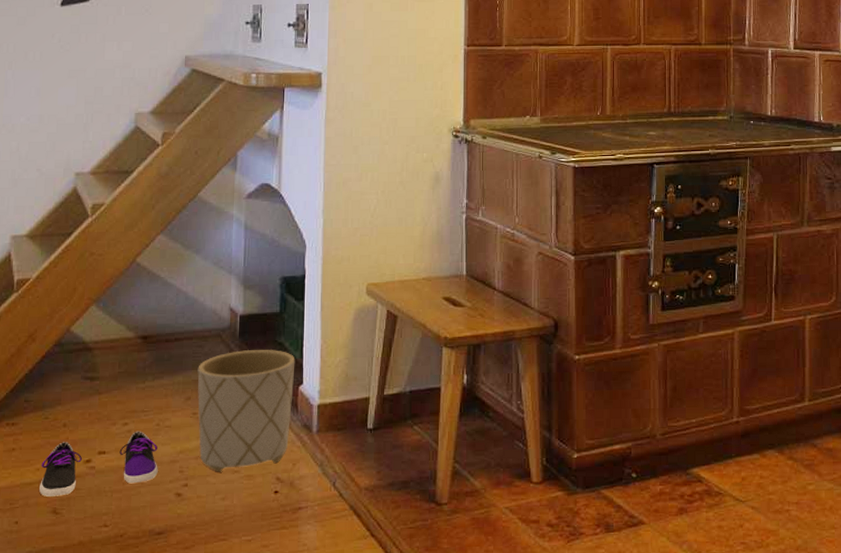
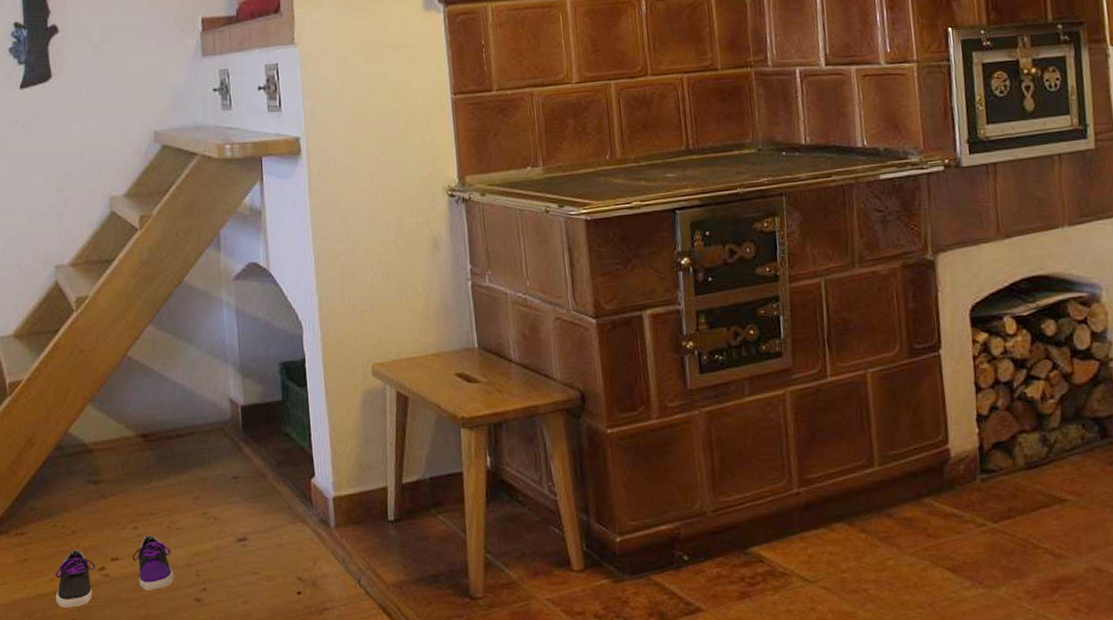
planter: present [197,350,295,472] -> none [203,441,306,575]

